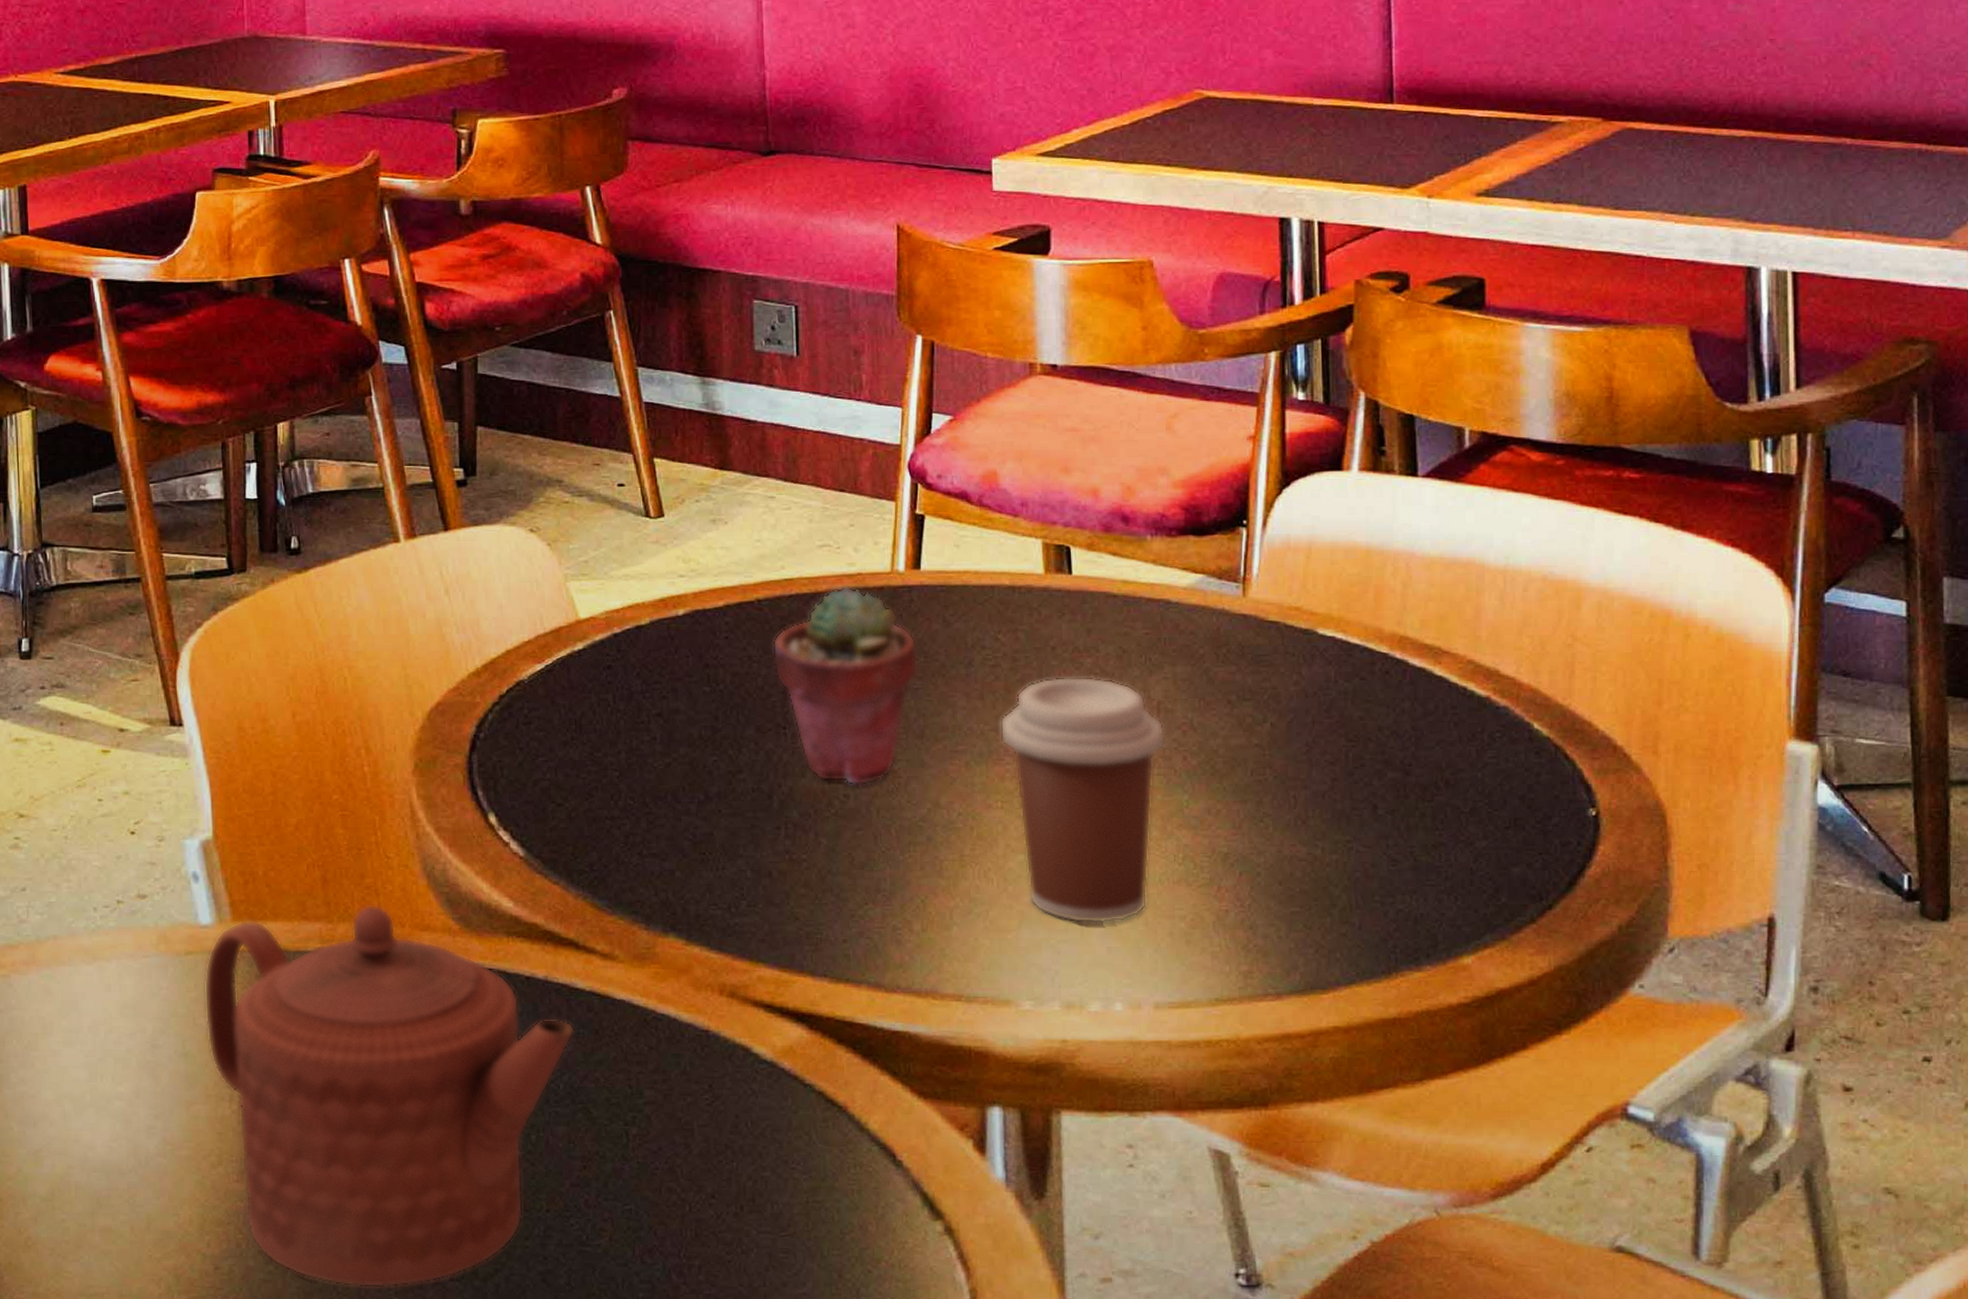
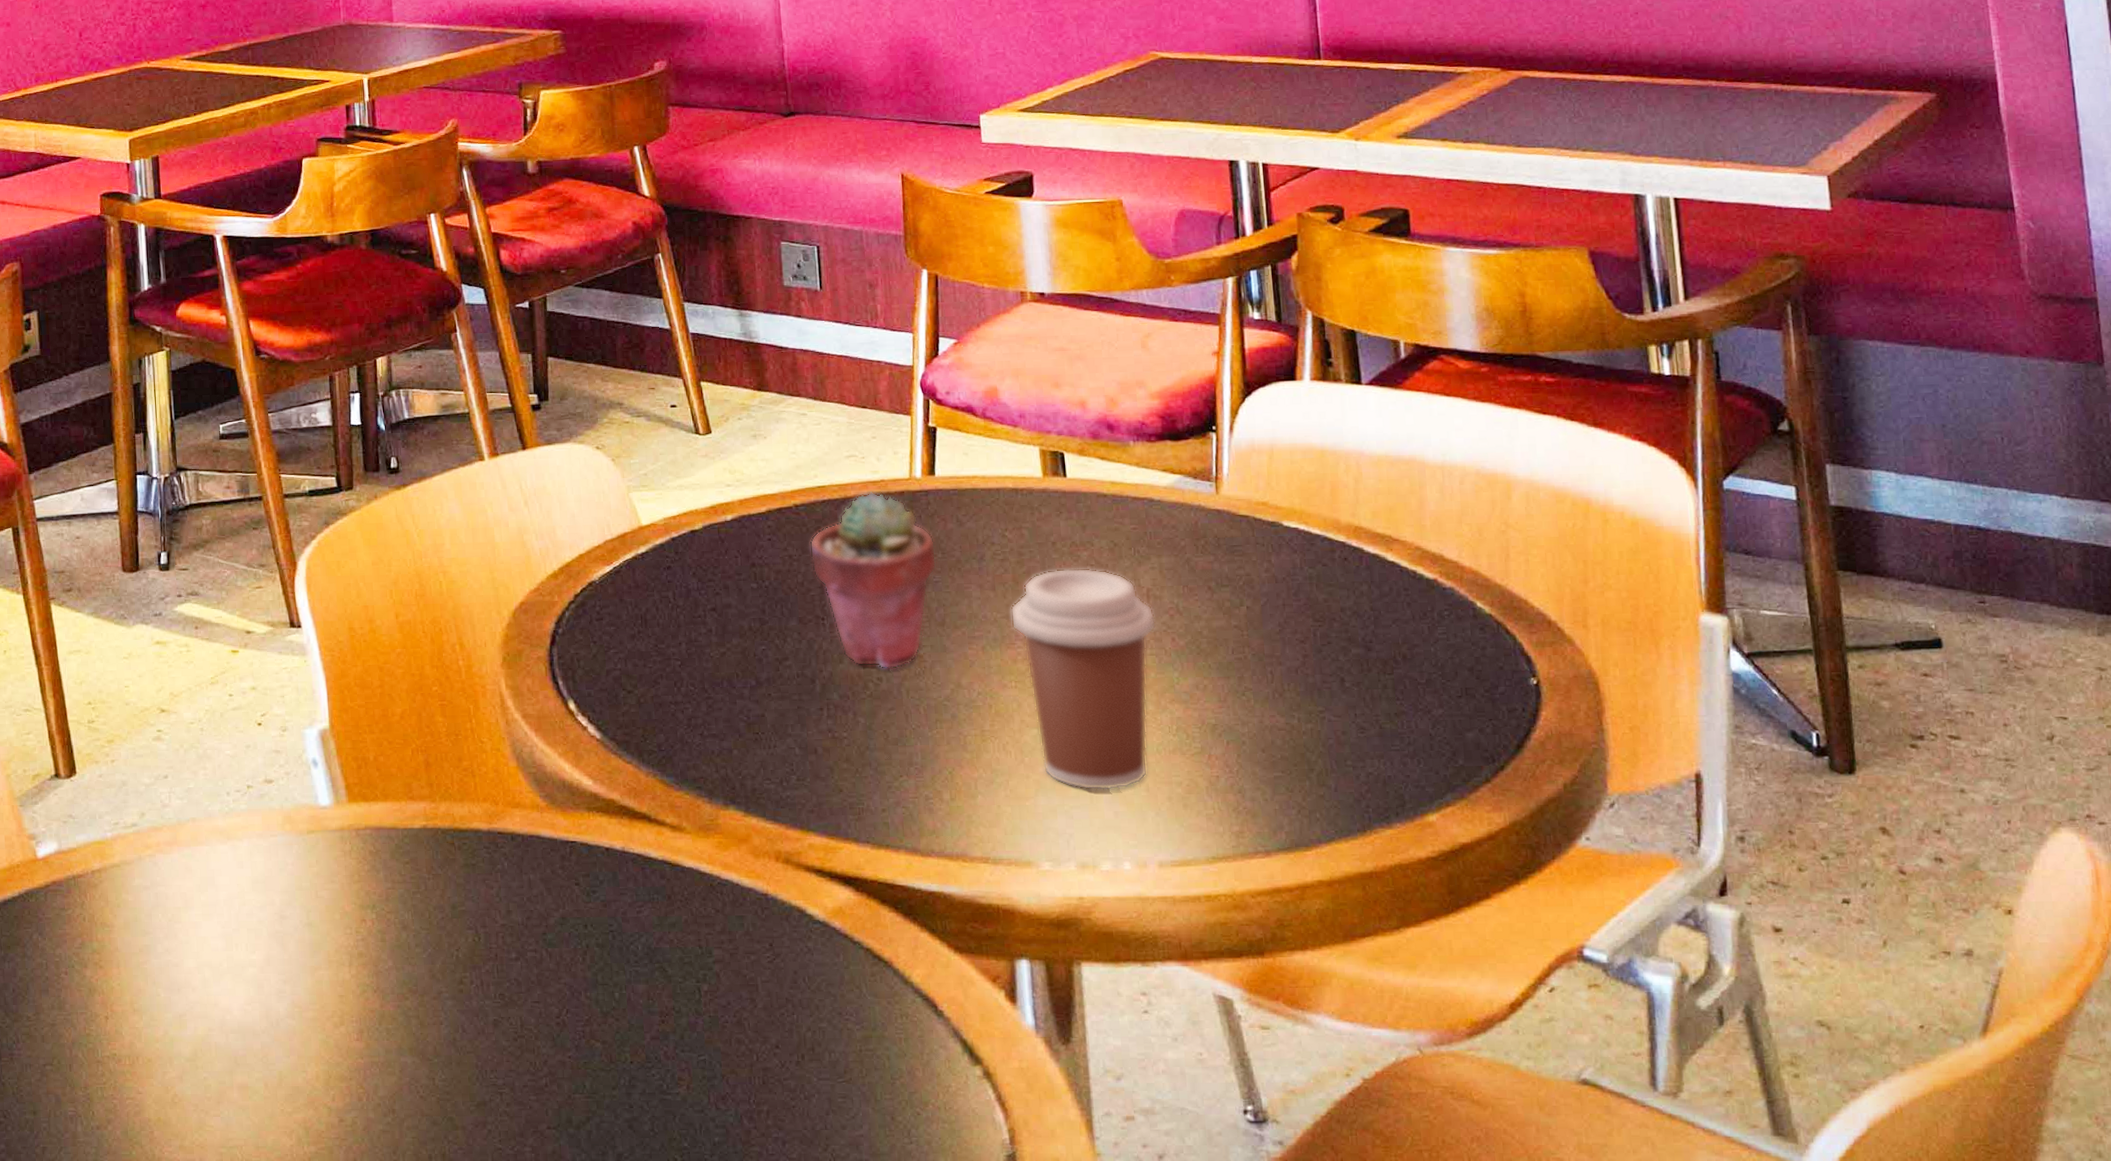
teapot: present [204,904,575,1288] -> none [324,785,650,1136]

